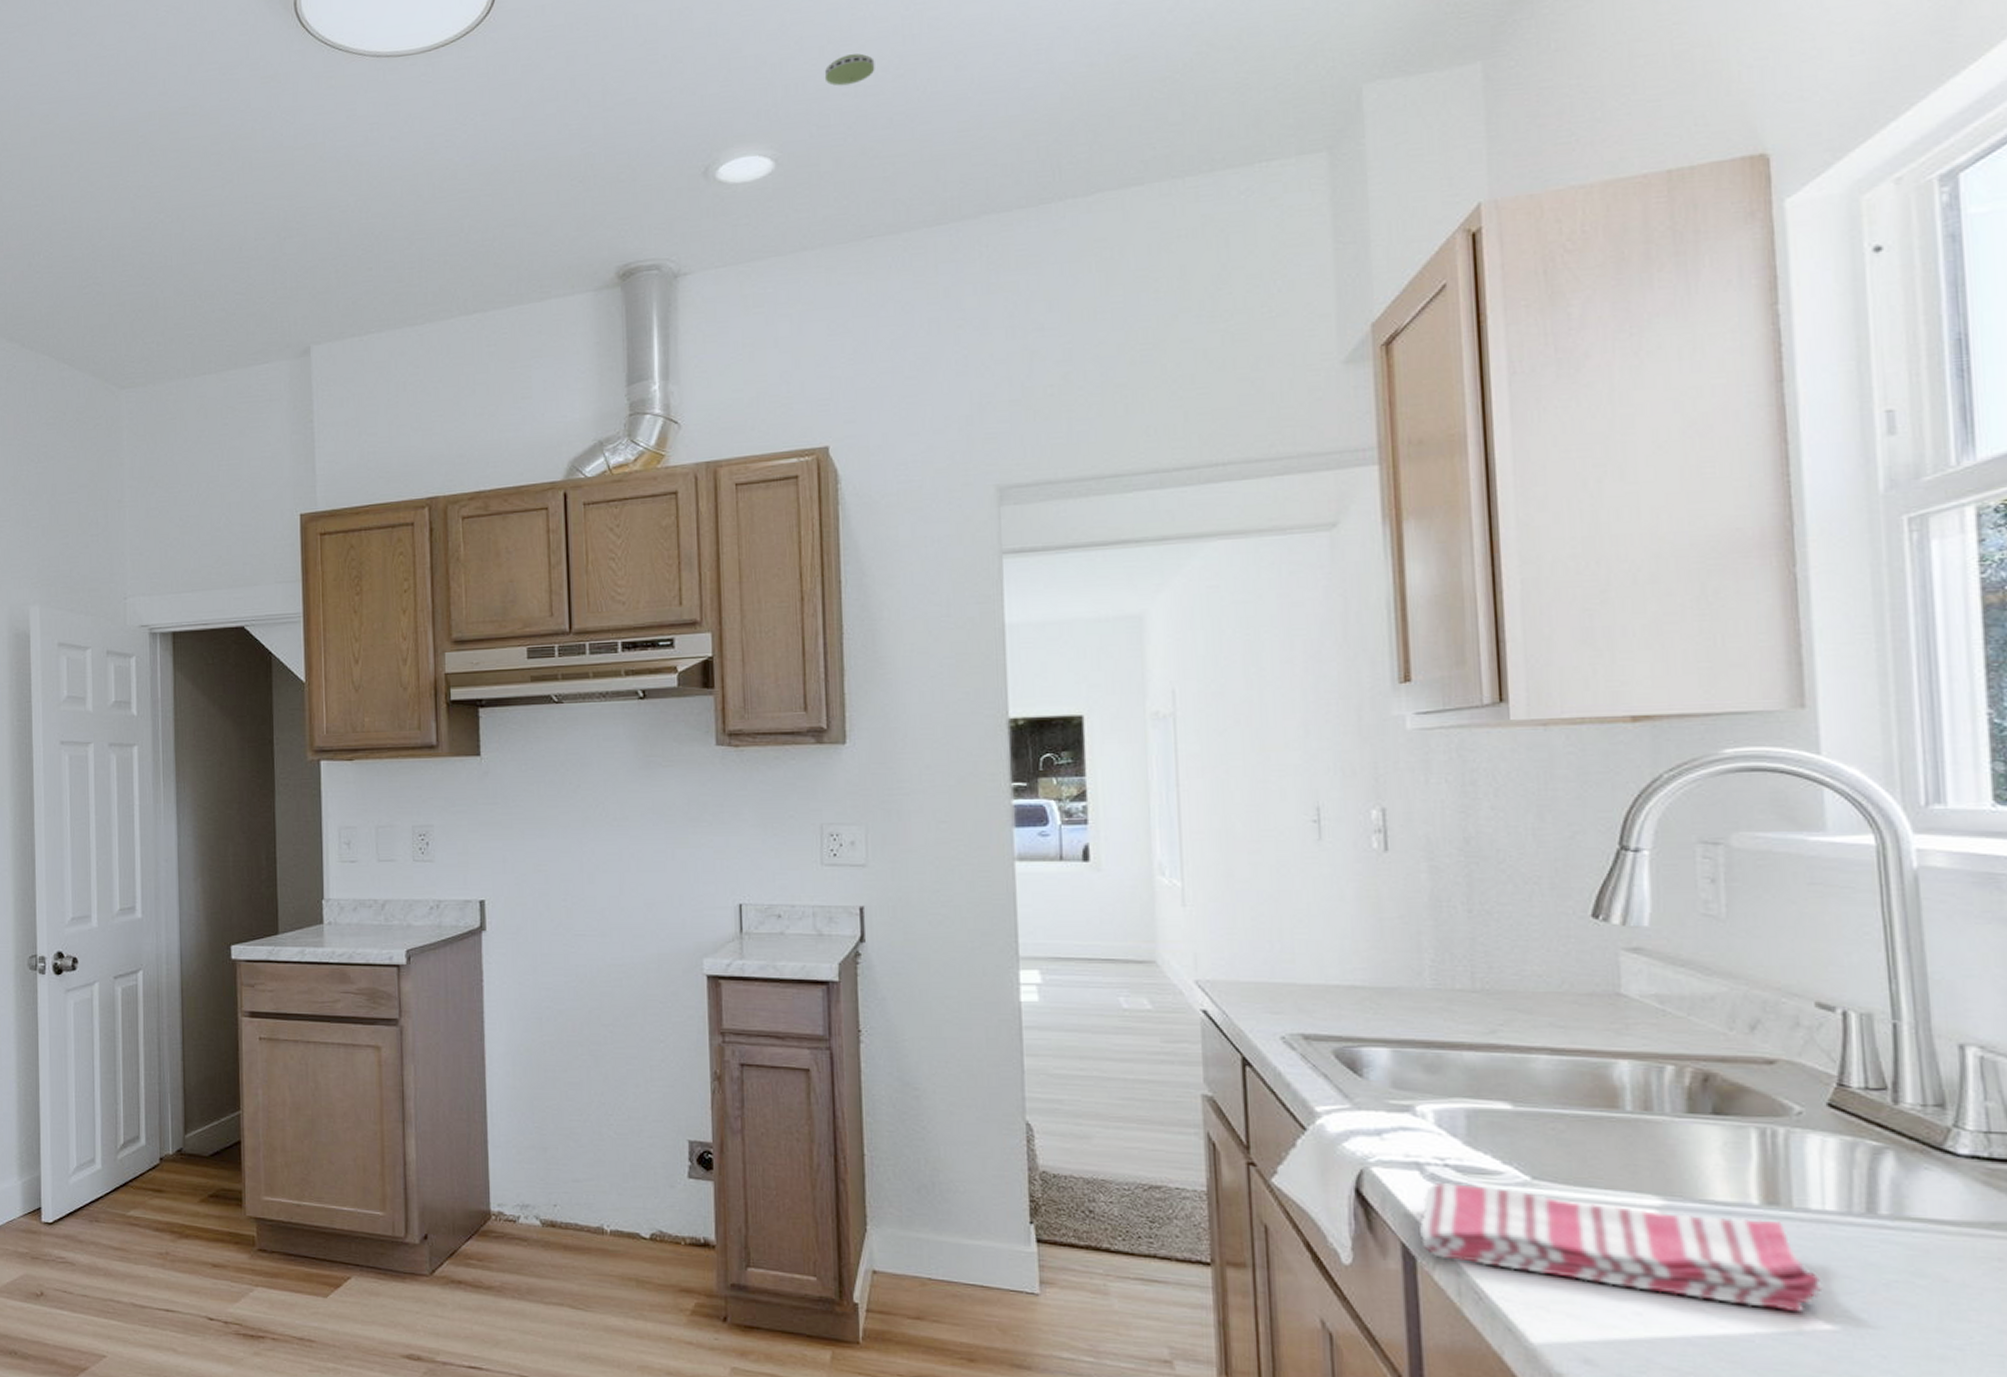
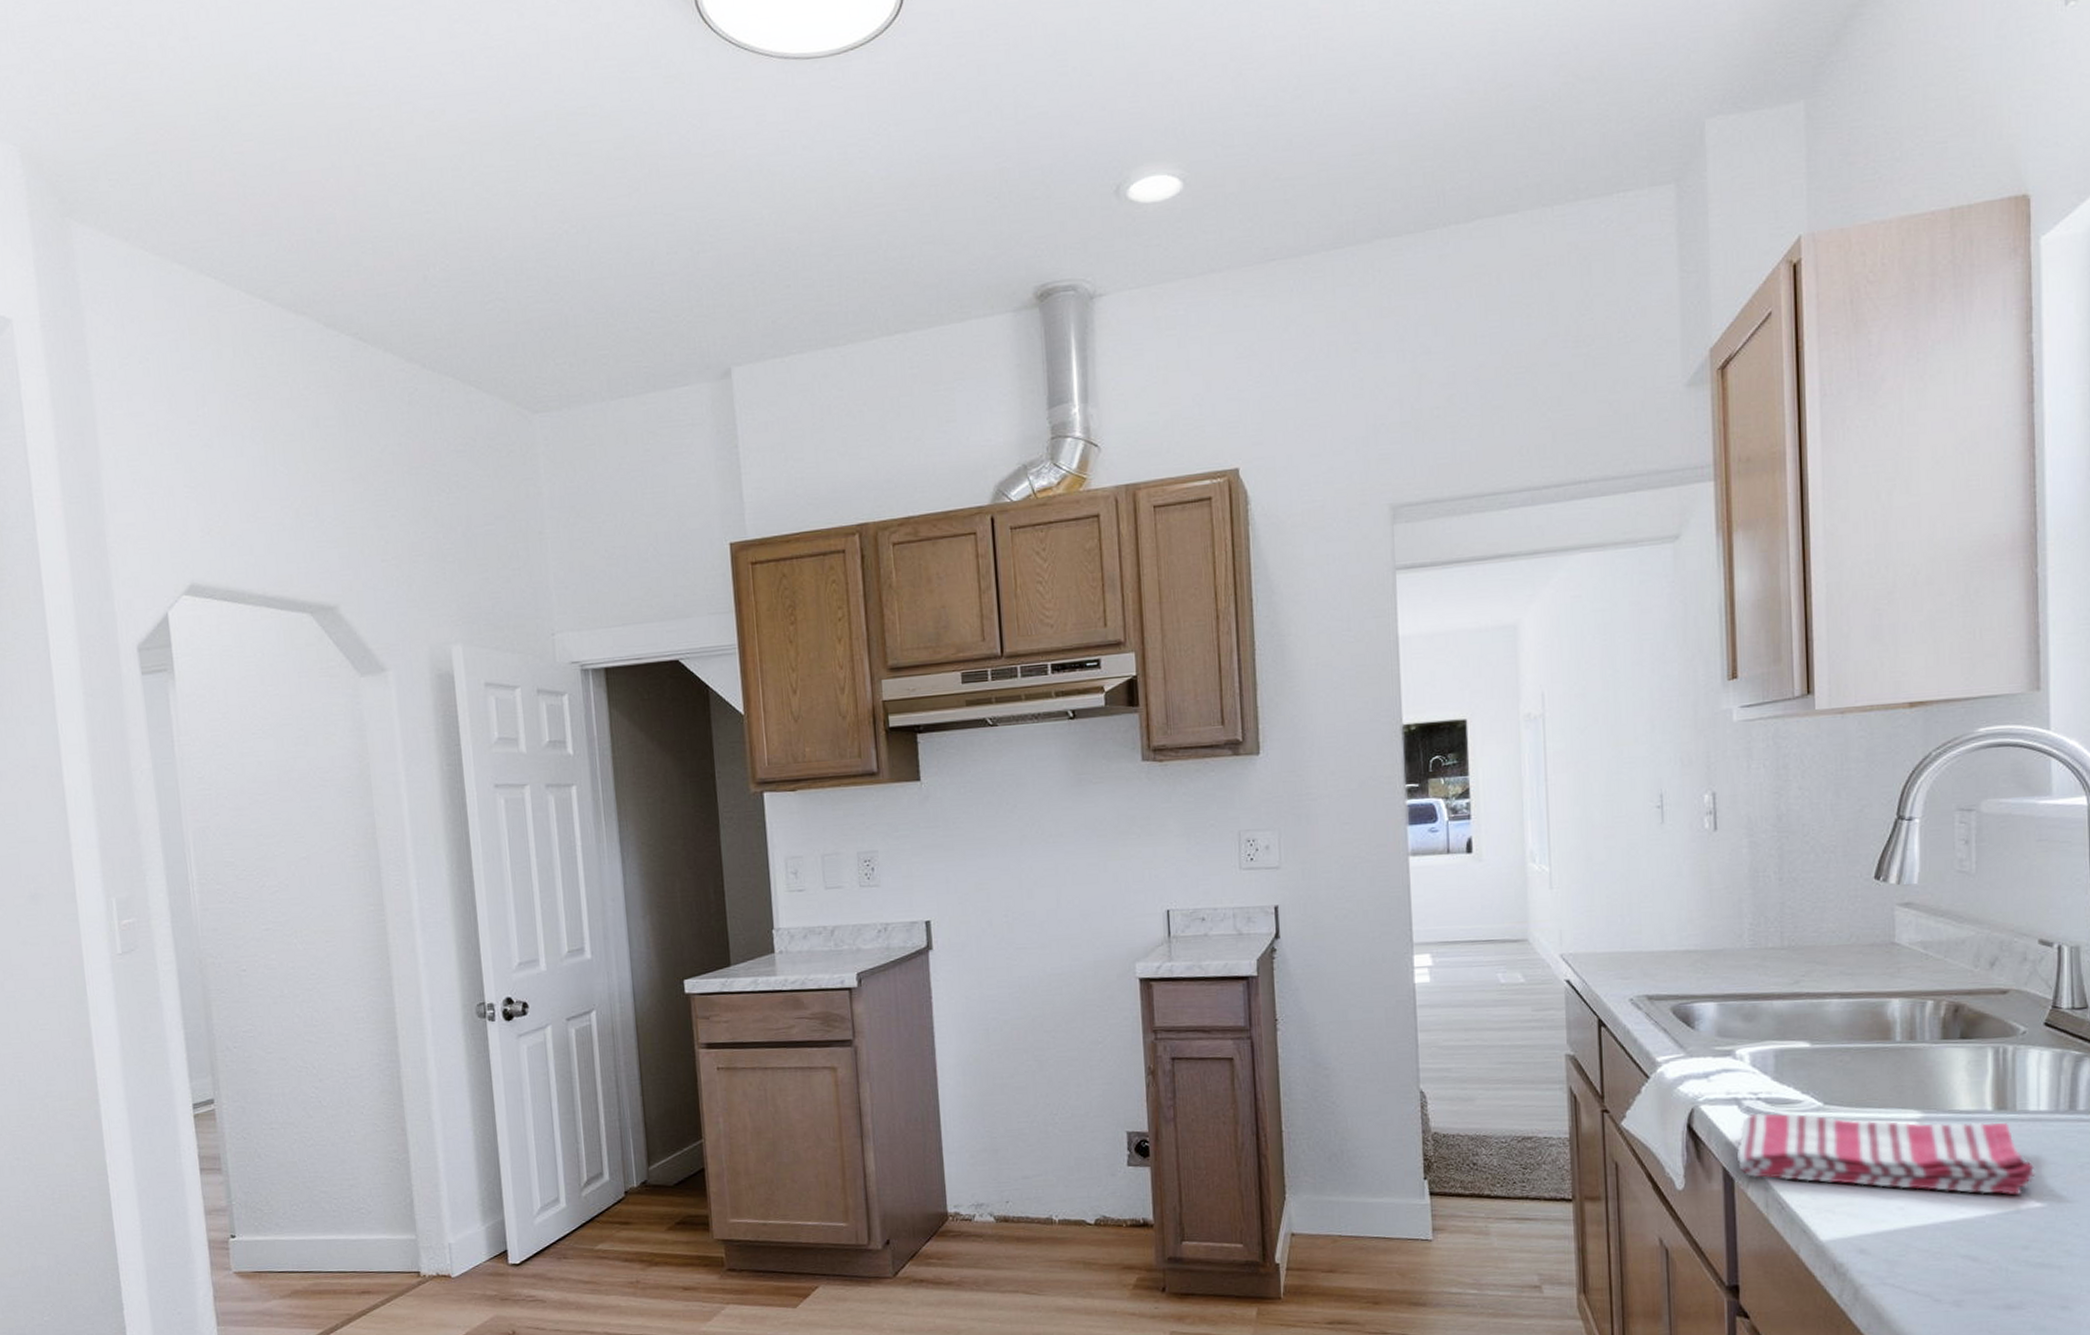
smoke detector: present [824,53,875,86] -> none [1227,72,1275,106]

